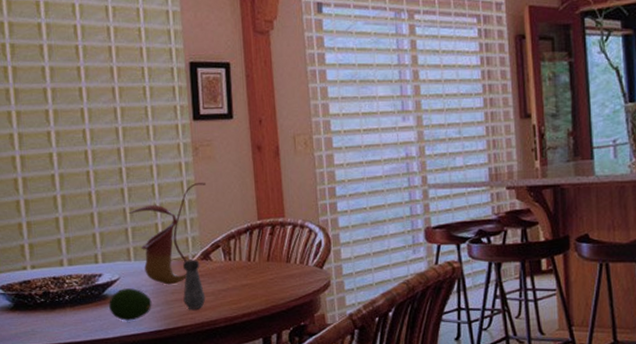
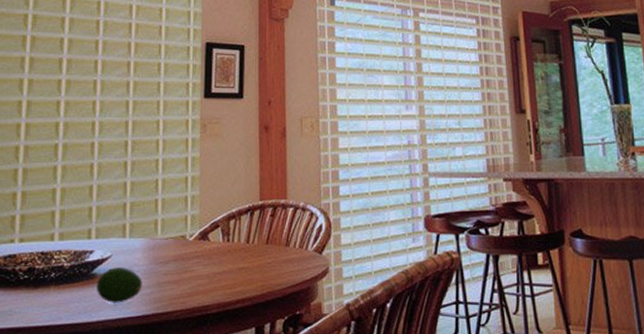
pitcher plant: present [128,183,206,285] -> none [129,160,210,265]
salt shaker: present [182,259,206,309] -> none [176,239,200,293]

